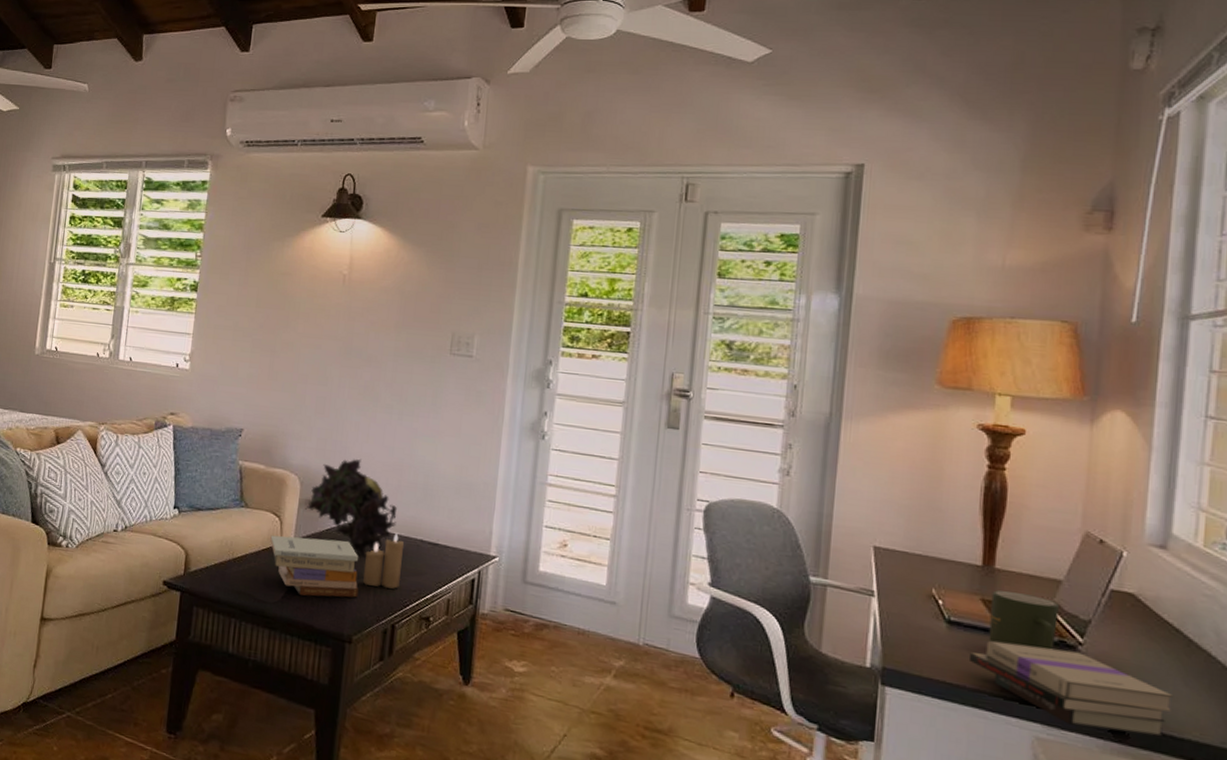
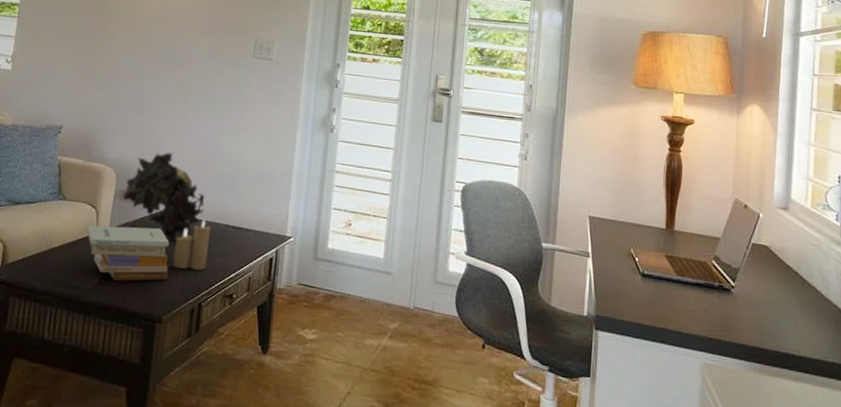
books: present [968,641,1174,737] -> none [657,289,794,356]
mug: present [988,590,1059,650] -> none [671,247,718,293]

